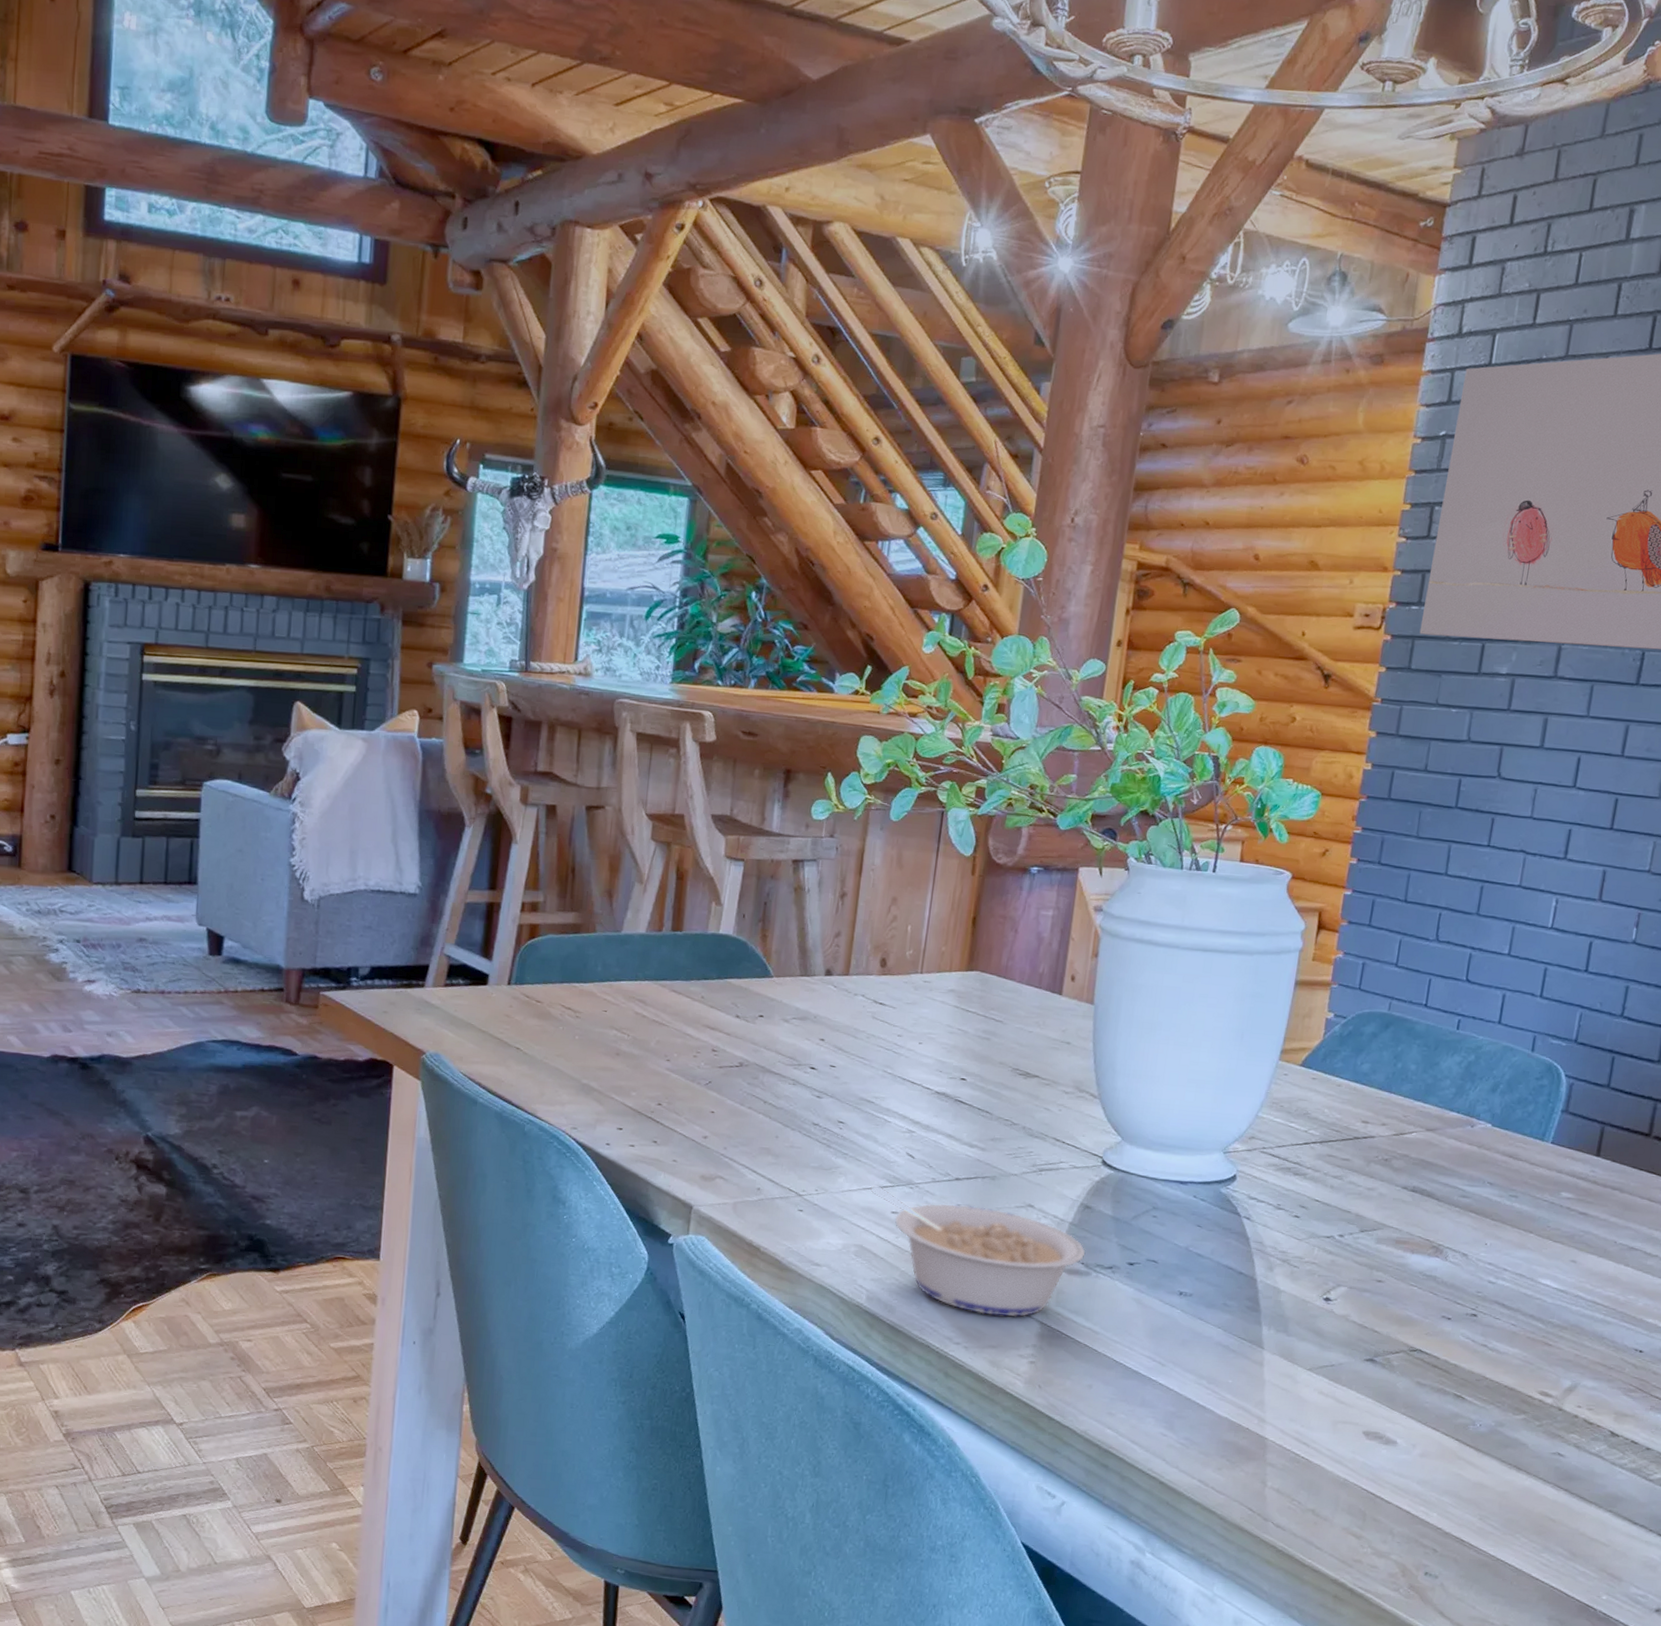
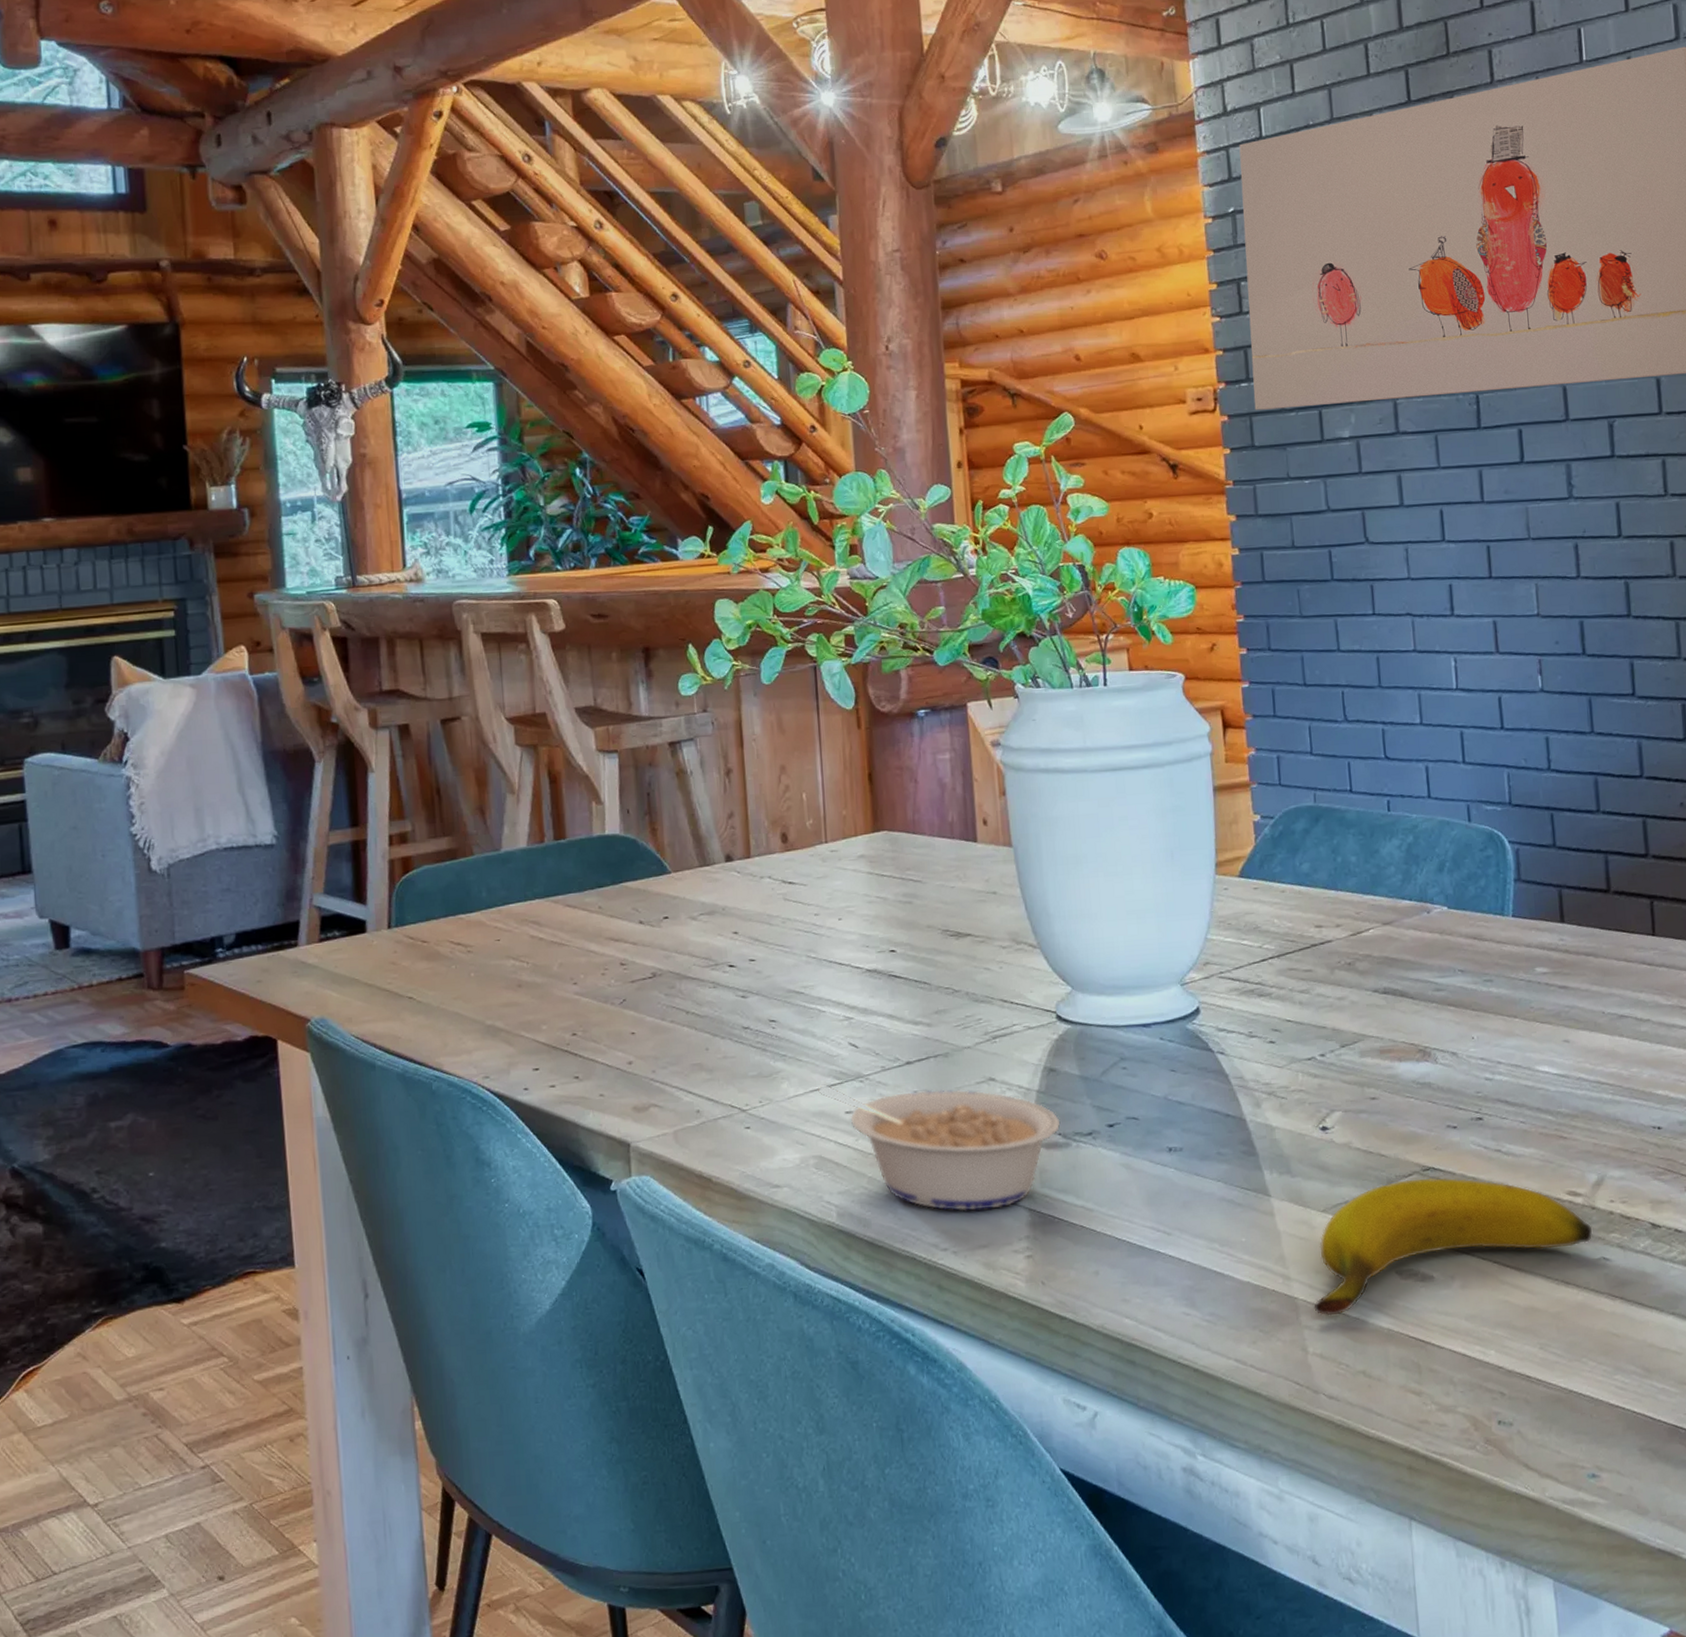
banana: none [1281,1356,1555,1460] -> present [1313,1178,1593,1316]

